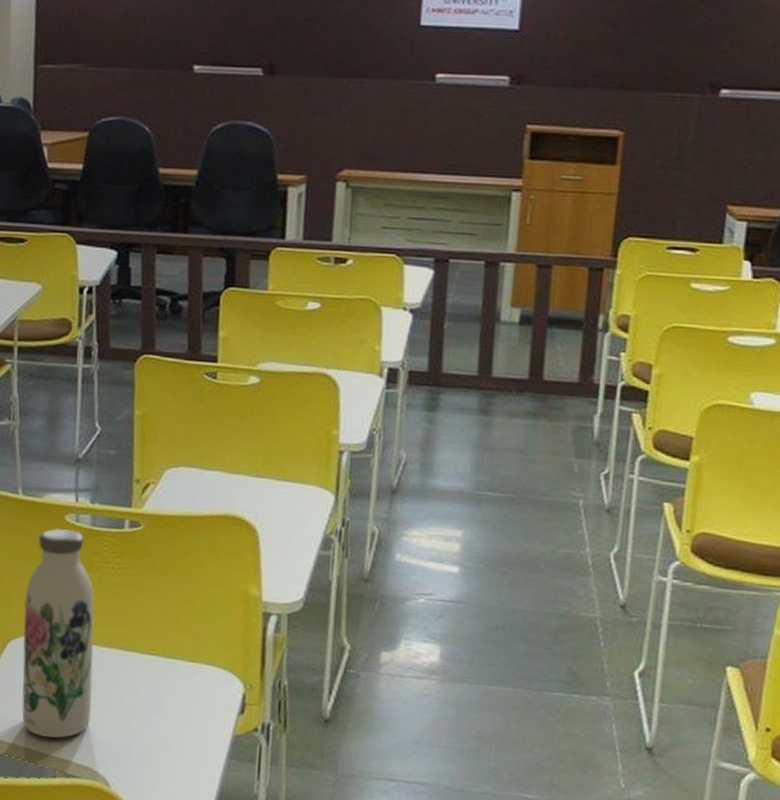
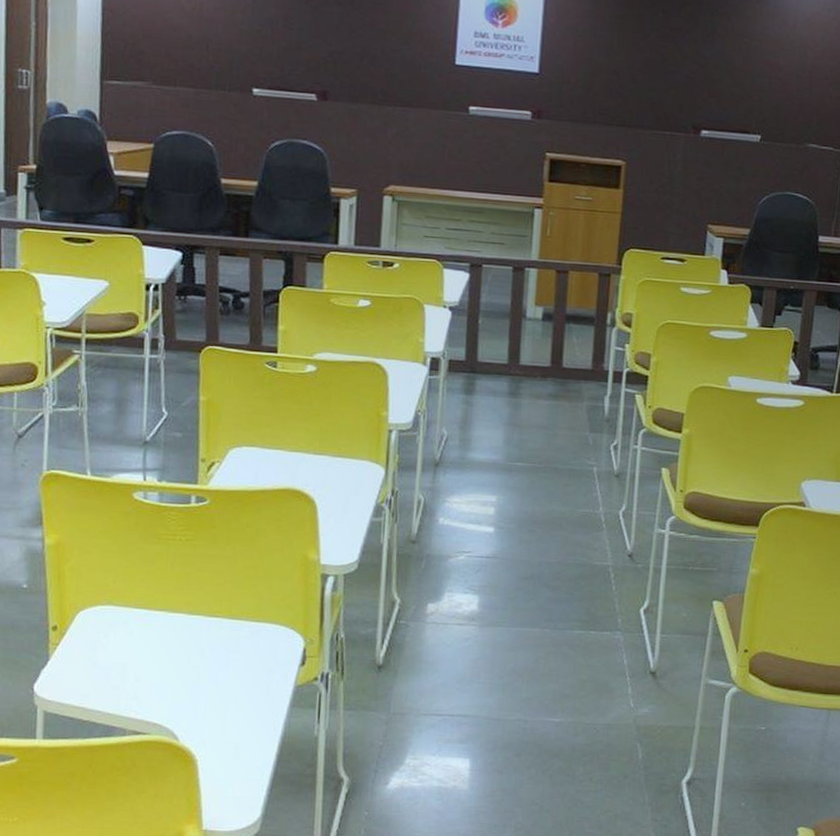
water bottle: present [22,528,95,738] -> none [91,506,163,699]

